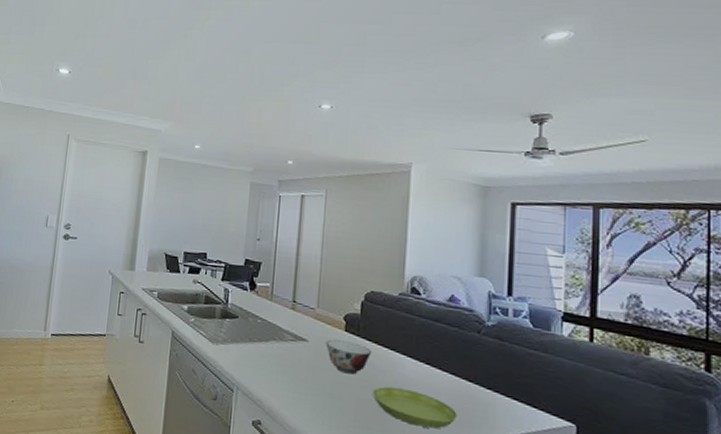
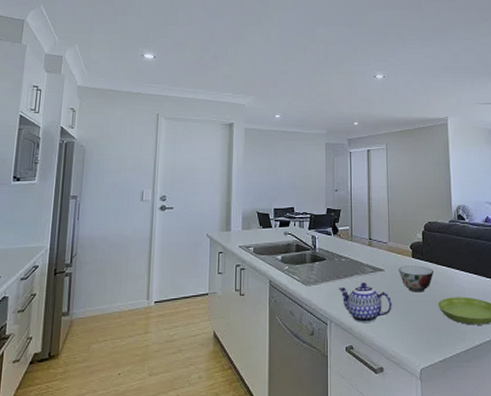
teapot: none [250,350,314,399] -> present [339,282,392,322]

